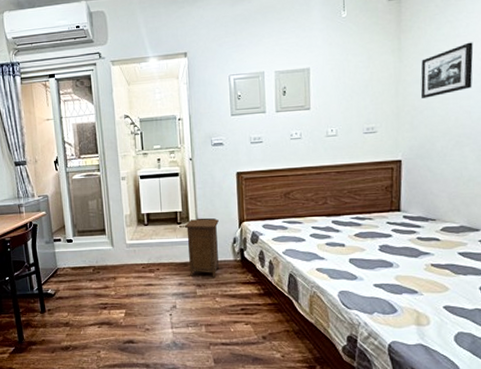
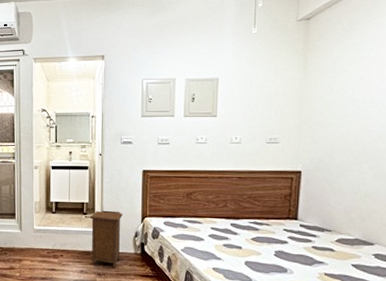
picture frame: present [420,42,474,98] -> none [323,65,377,114]

